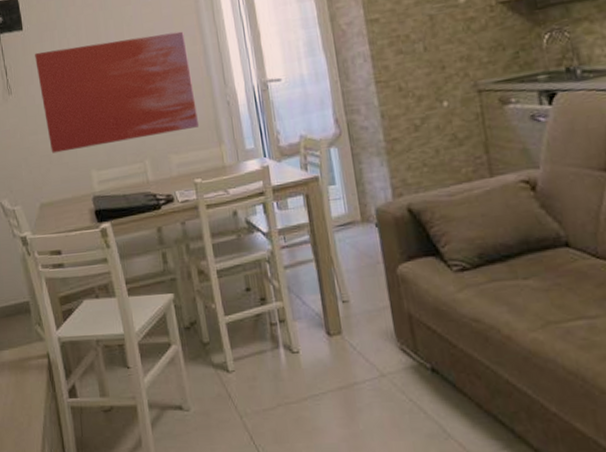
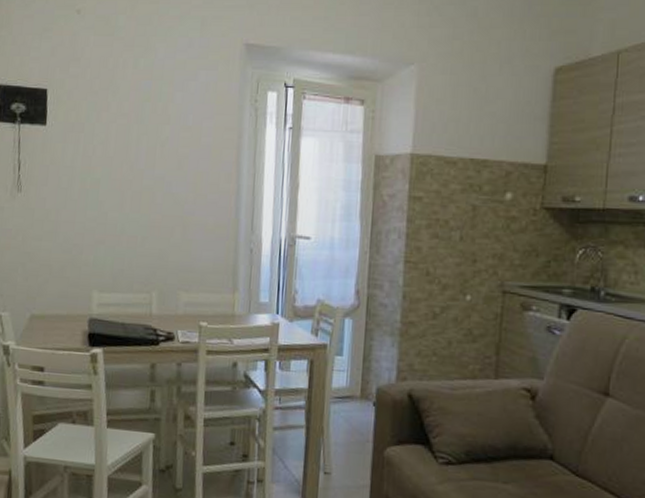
wall art: present [35,31,200,154] -> none [53,153,220,270]

